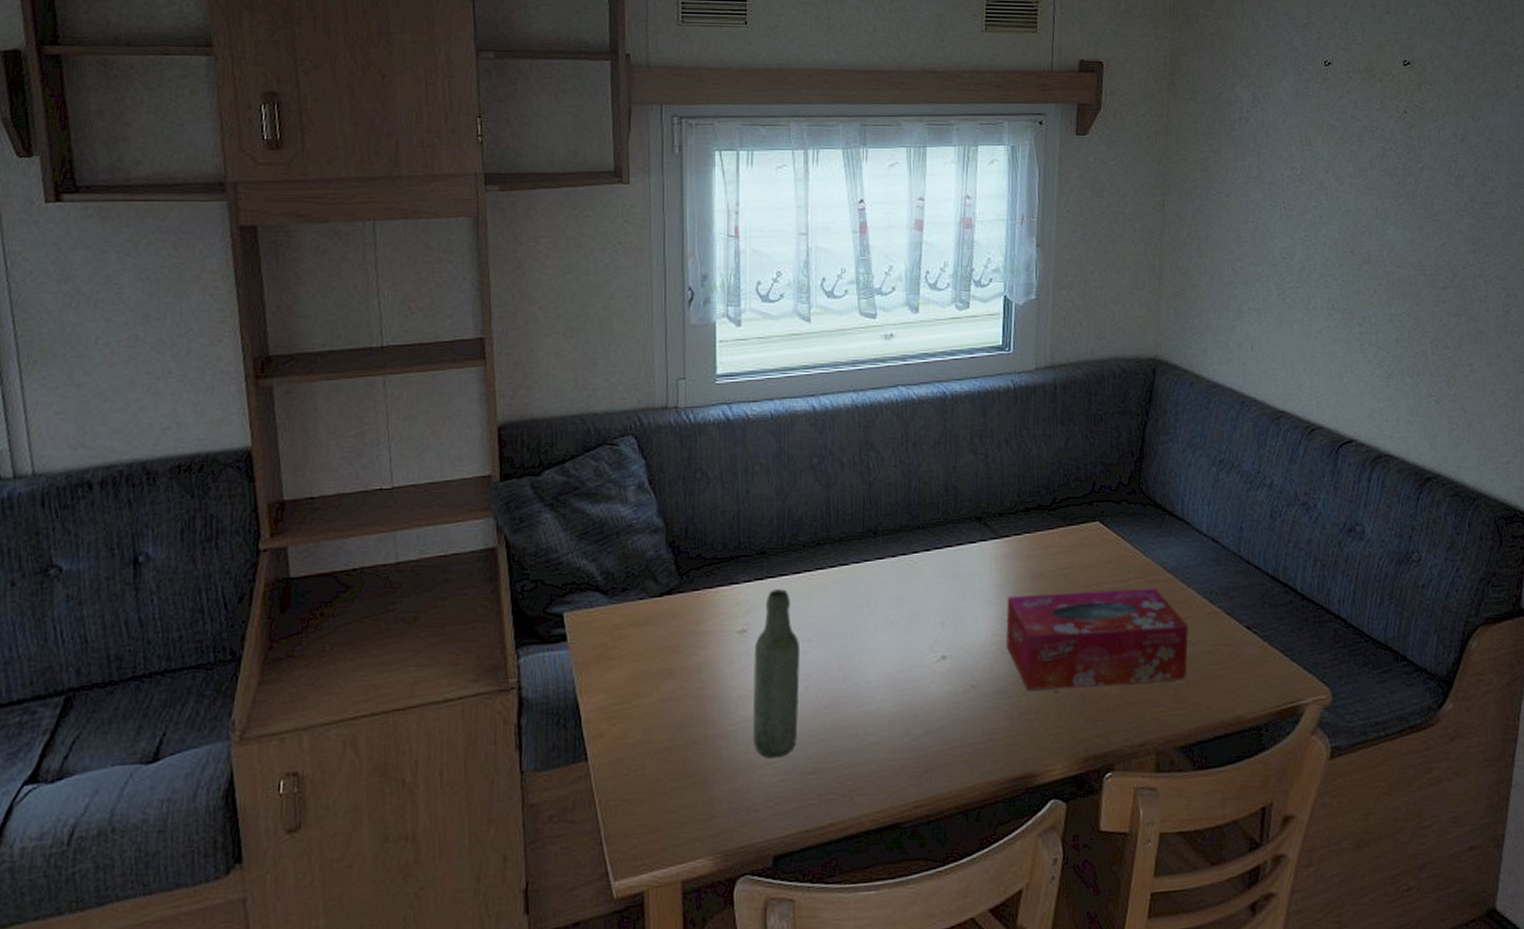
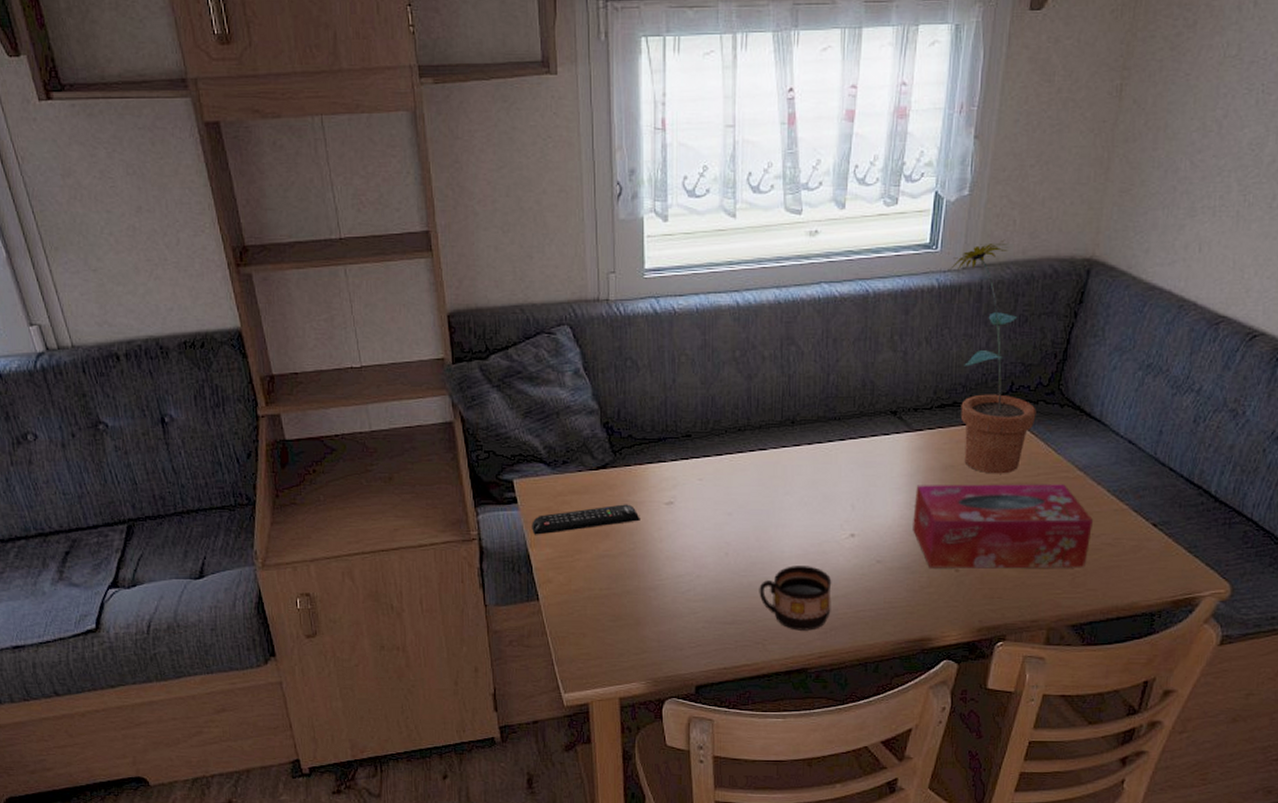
remote control: none [582,635,709,679] -> present [532,504,640,535]
bottle: present [754,589,800,759] -> none [679,468,720,610]
cup: none [844,696,925,776] -> present [759,566,832,631]
potted plant: none [1021,341,1120,581] -> present [947,239,1037,474]

